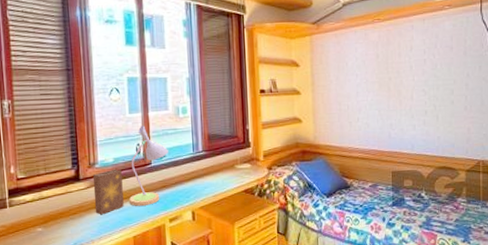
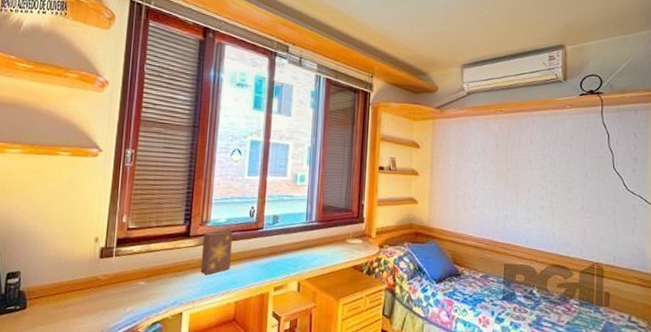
desk lamp: present [130,125,168,206] -> none [236,189,282,271]

